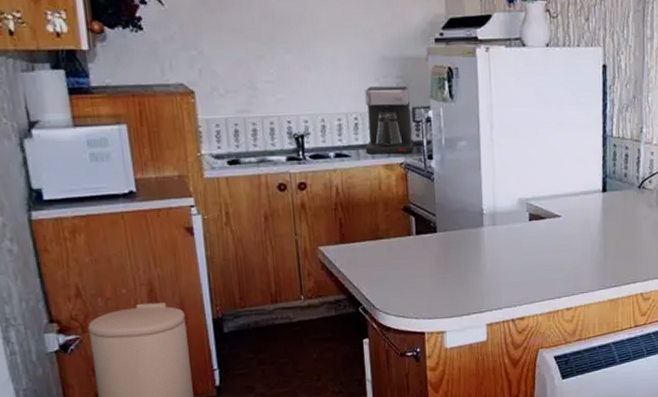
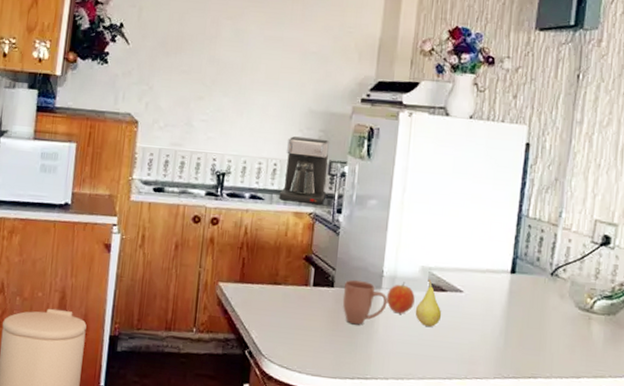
mug: none [446,221,491,265] -> present [342,279,388,325]
fruit: none [489,216,517,247] -> present [386,282,415,314]
fruit: none [518,209,544,254] -> present [415,278,442,327]

